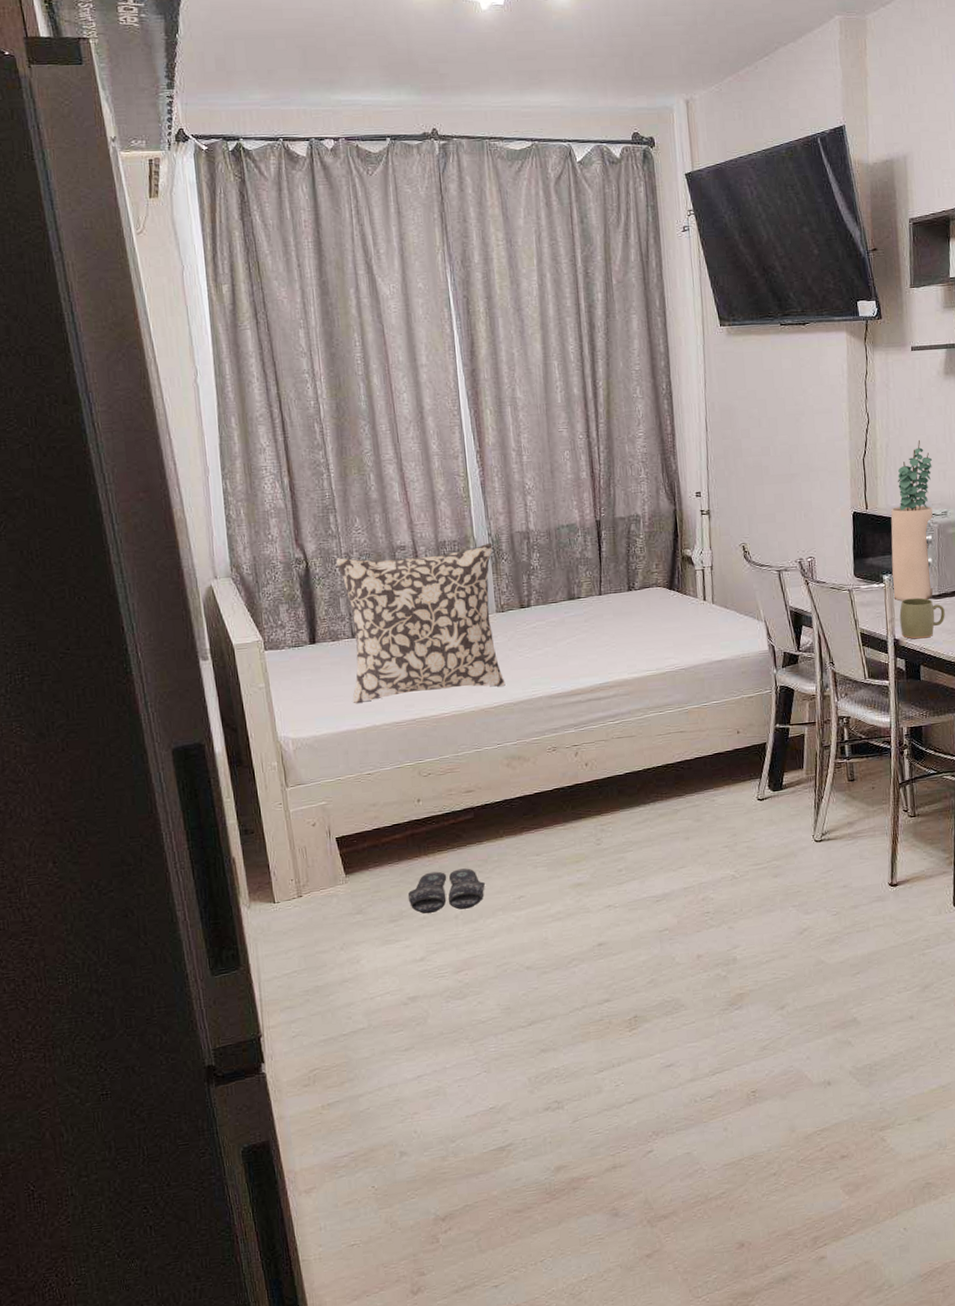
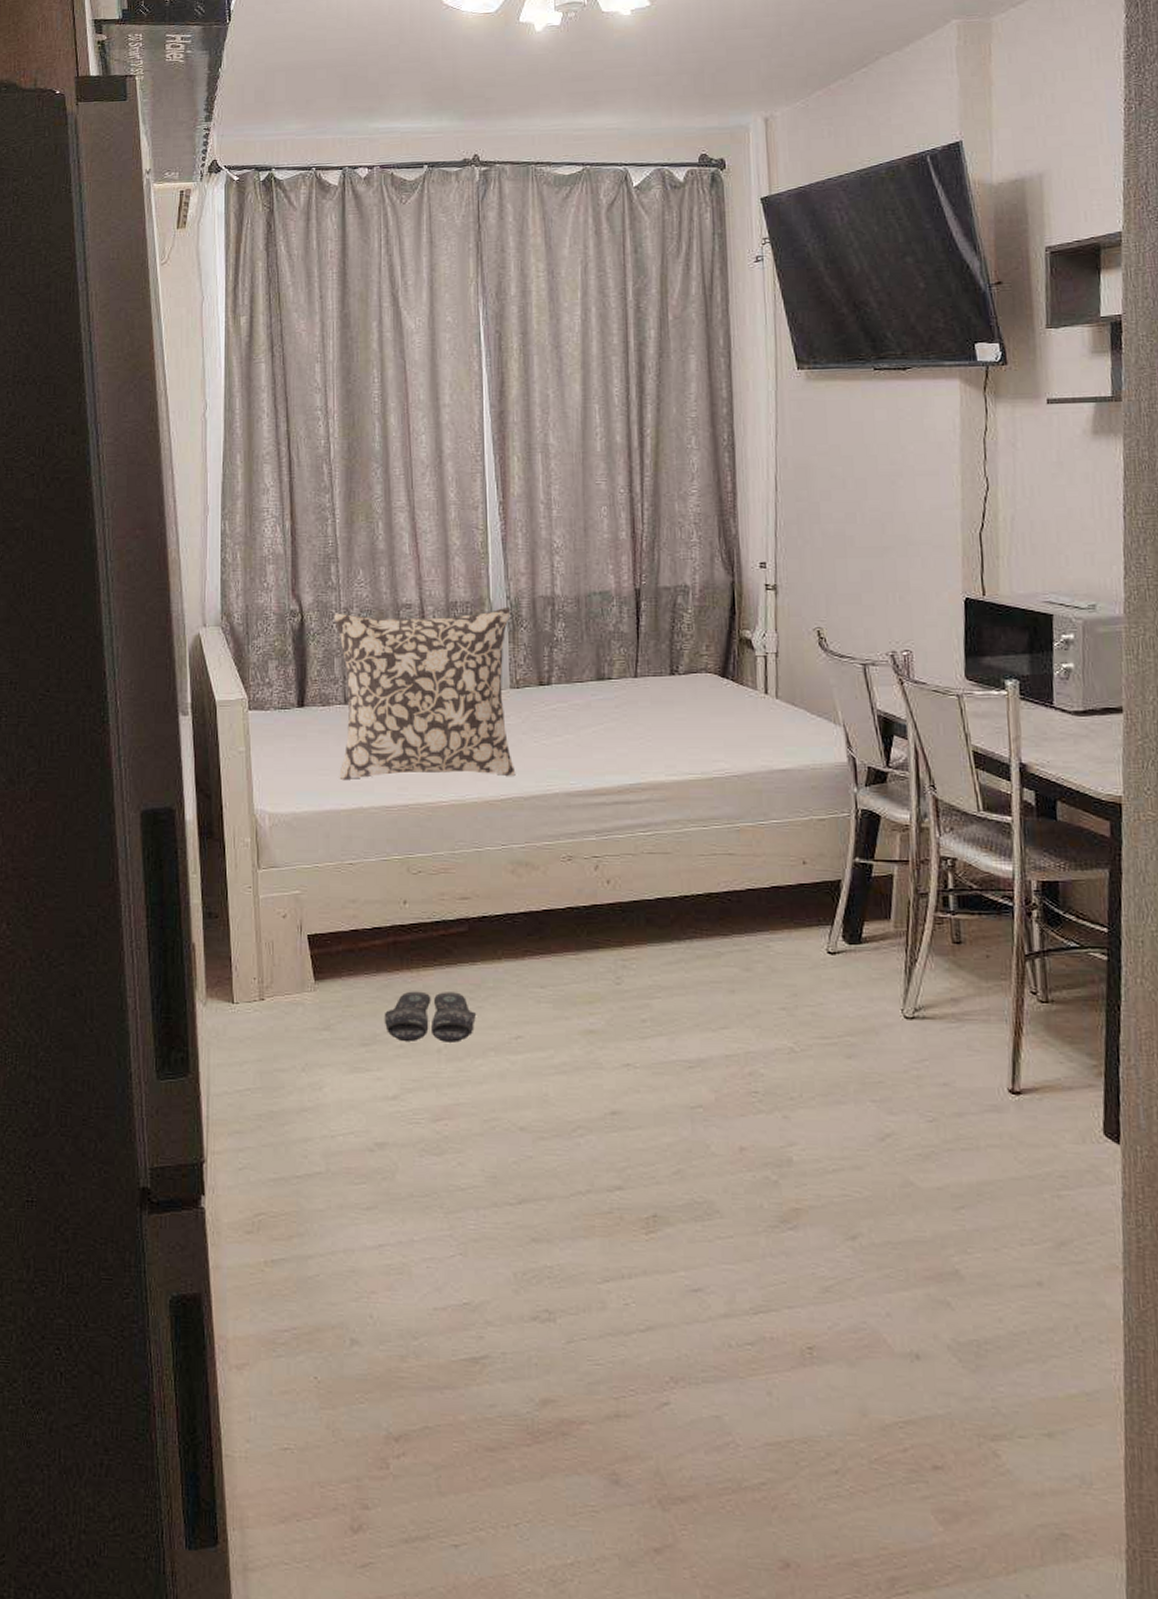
vase: present [890,440,934,602] -> none [1016,514,1077,717]
mug: present [899,597,945,639] -> none [1027,712,1093,766]

